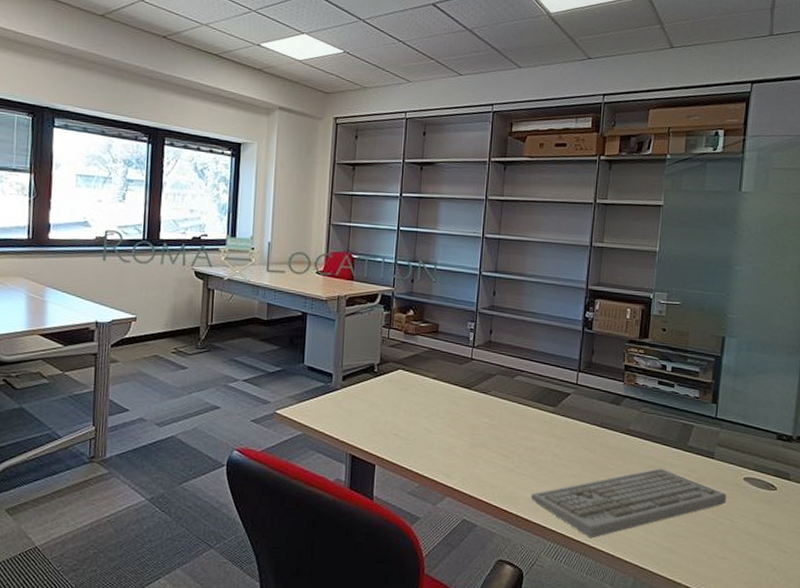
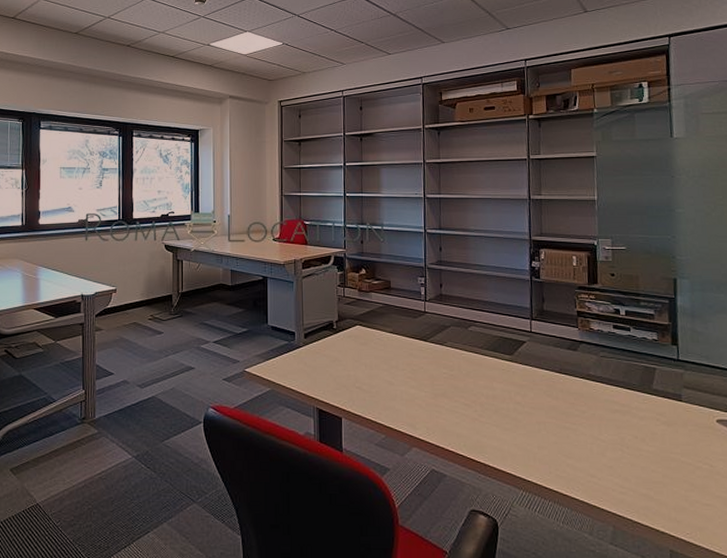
keyboard: present [531,468,727,539] -> none [497,412,701,486]

